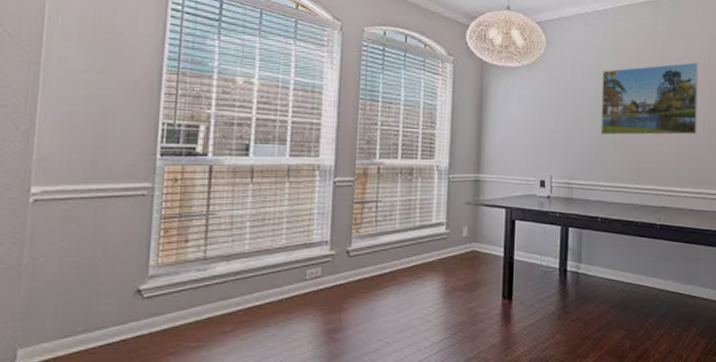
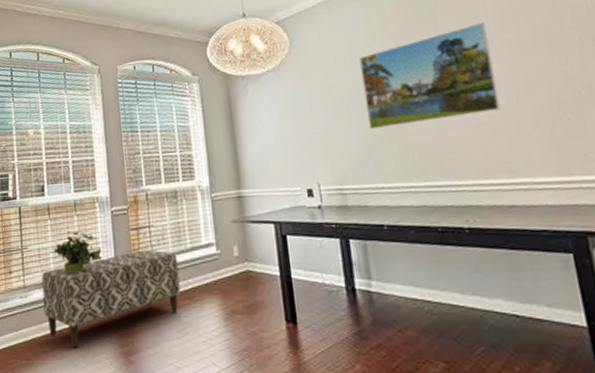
bench: none [229,225,403,327] -> present [42,249,181,348]
potted plant: none [252,199,316,244] -> present [53,231,102,273]

